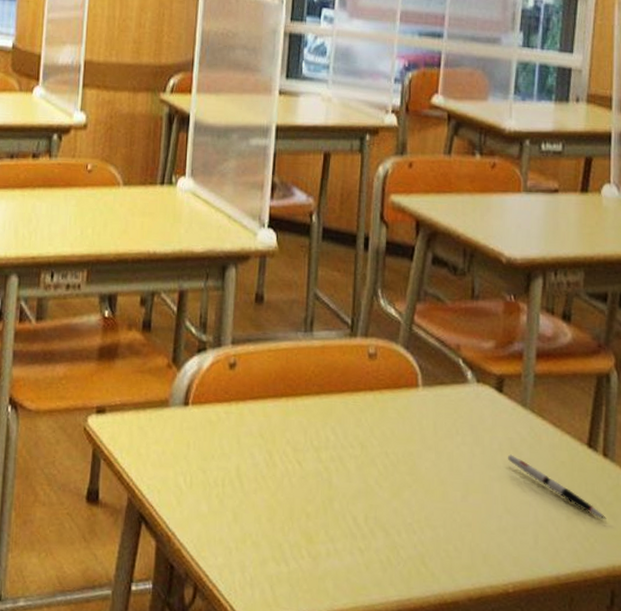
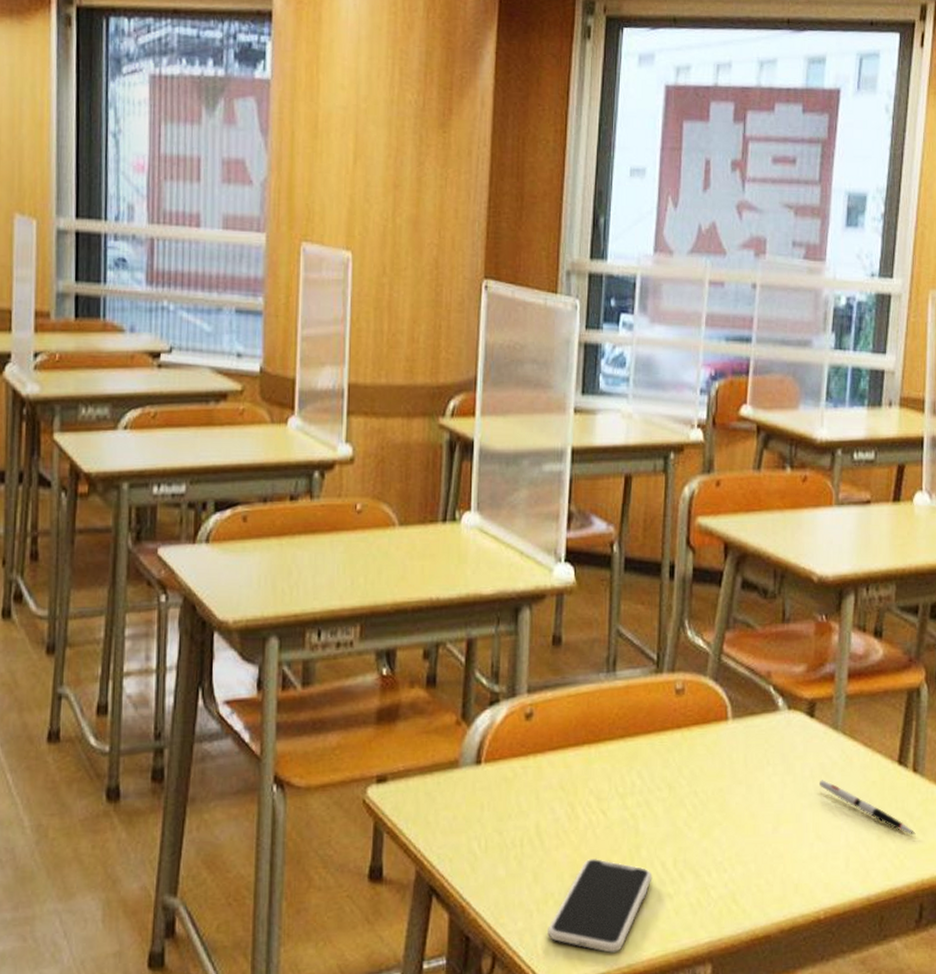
smartphone: none [245,505,344,599] -> present [548,858,653,953]

